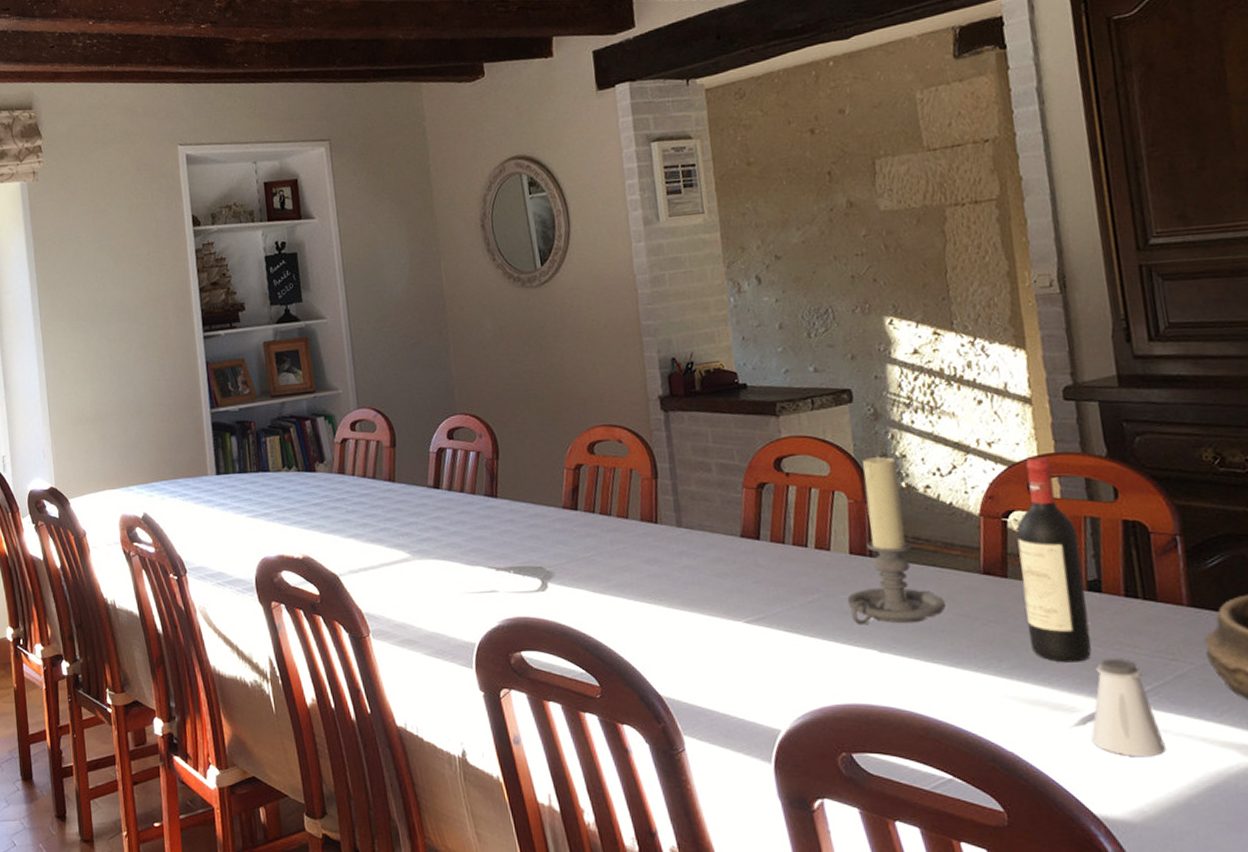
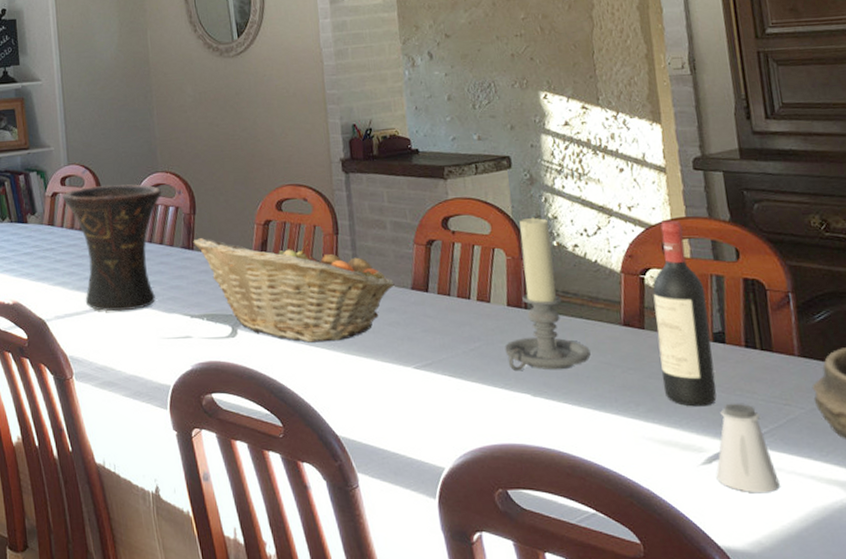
vase: none [353,428,462,565] -> present [62,184,162,312]
fruit basket: none [496,485,722,596] -> present [193,238,395,343]

